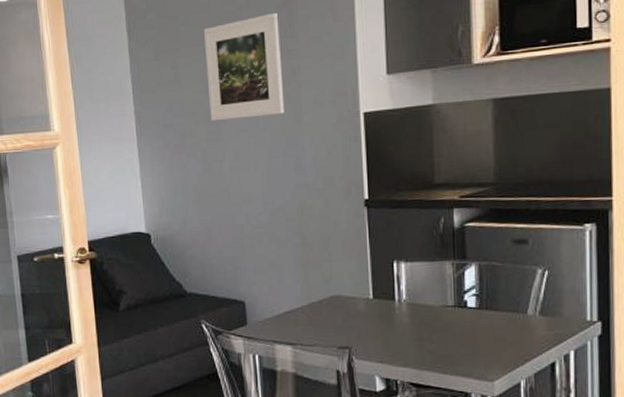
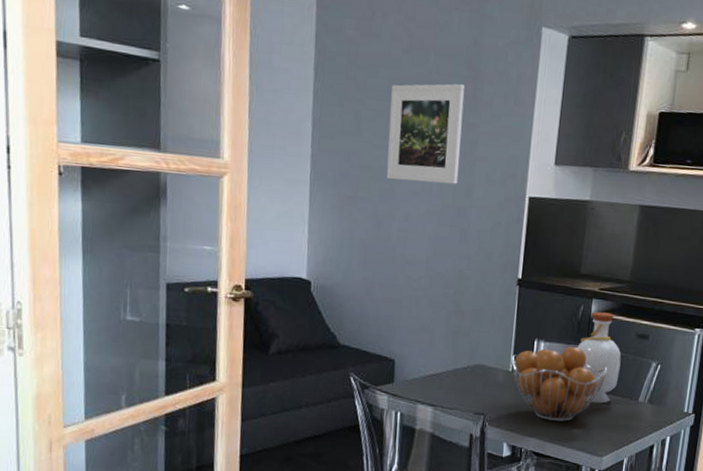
fruit basket: none [370,262,484,347] -> present [511,346,608,422]
bottle: none [444,221,499,322] -> present [577,312,621,404]

